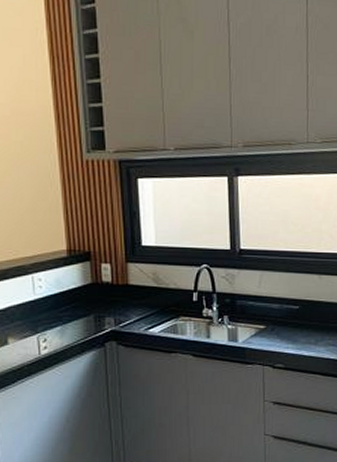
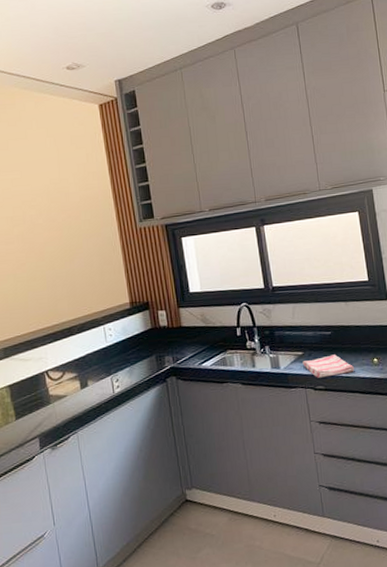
dish towel: none [263,331,320,355] -> present [302,354,355,378]

